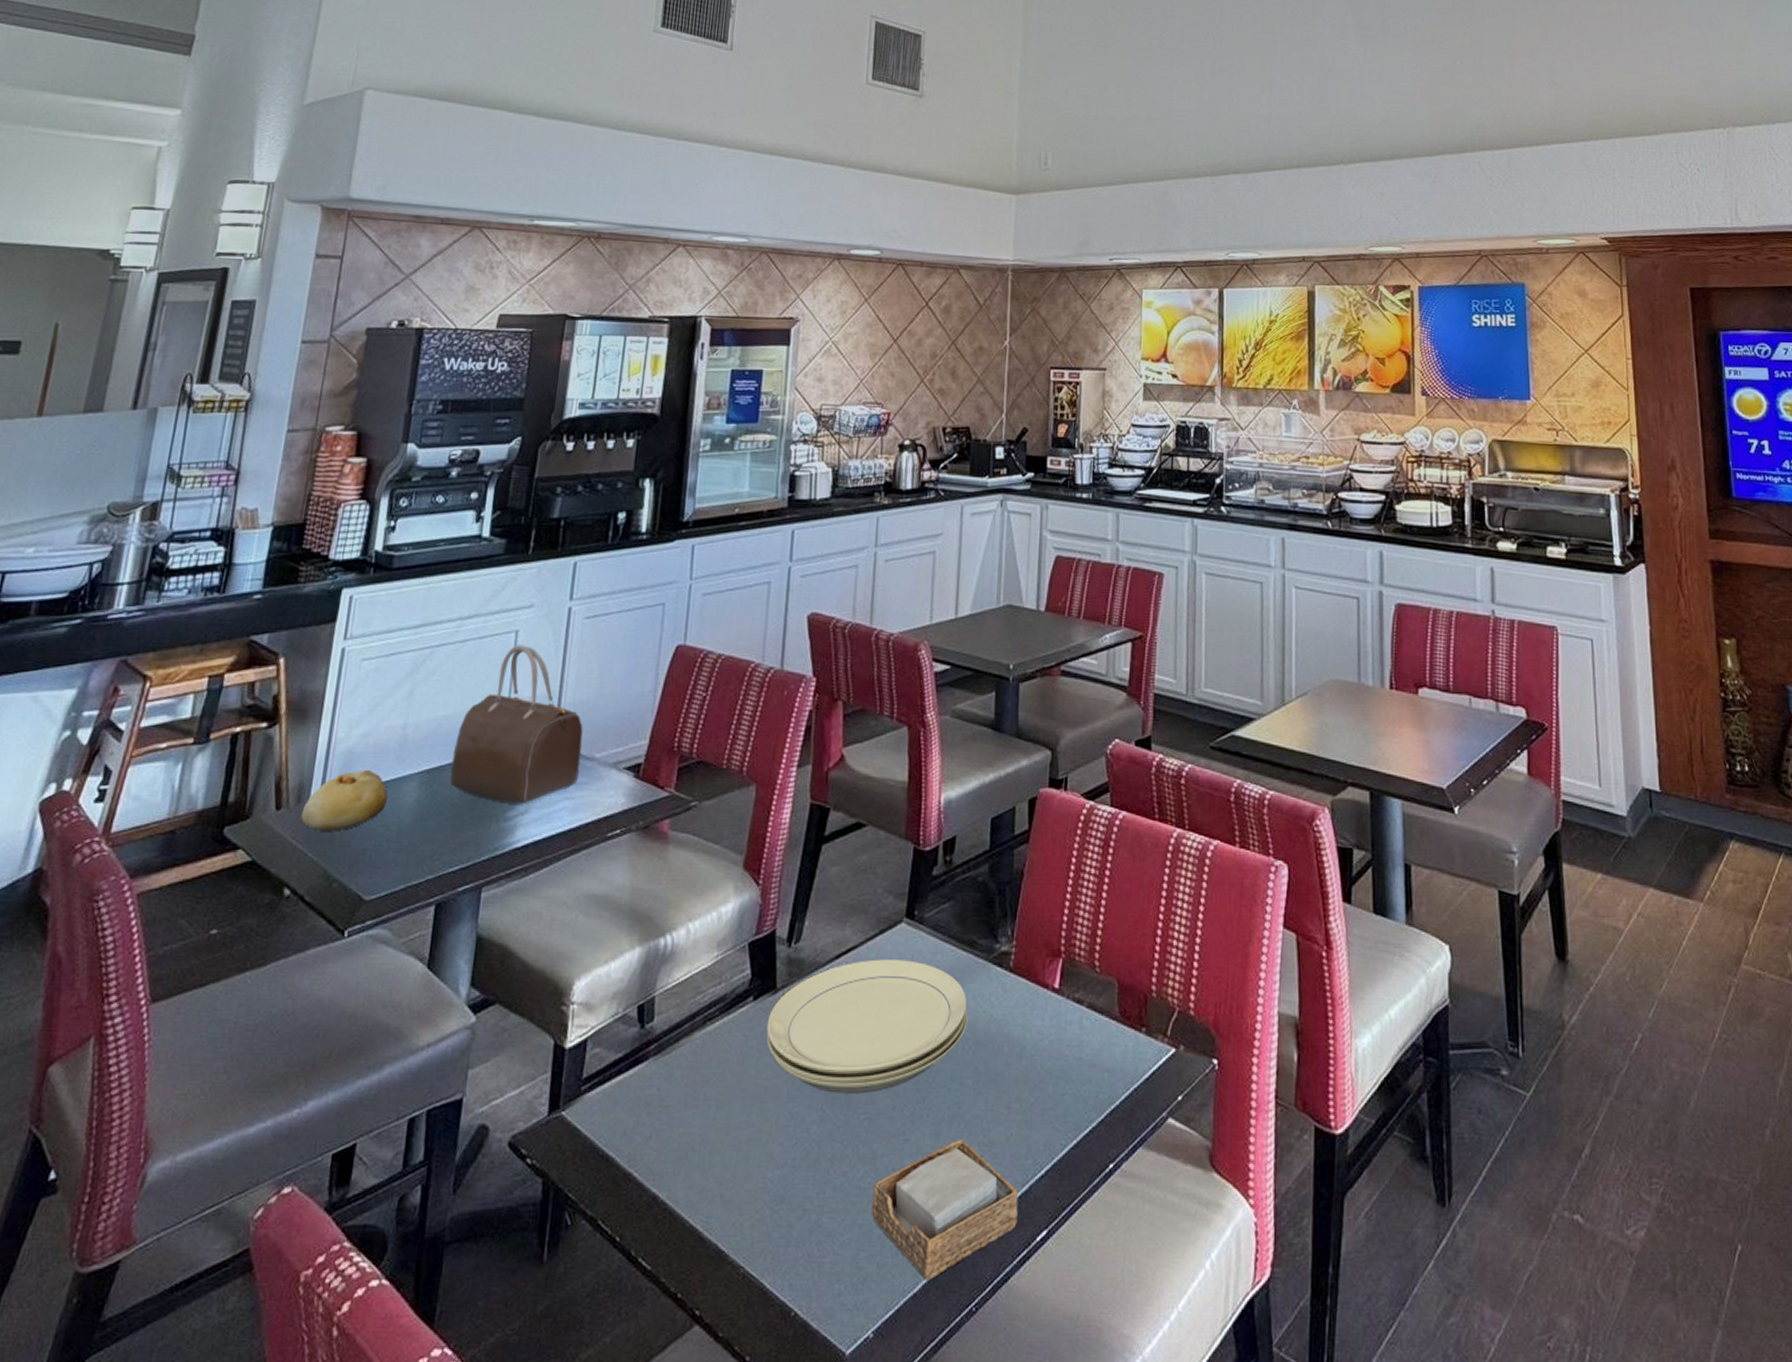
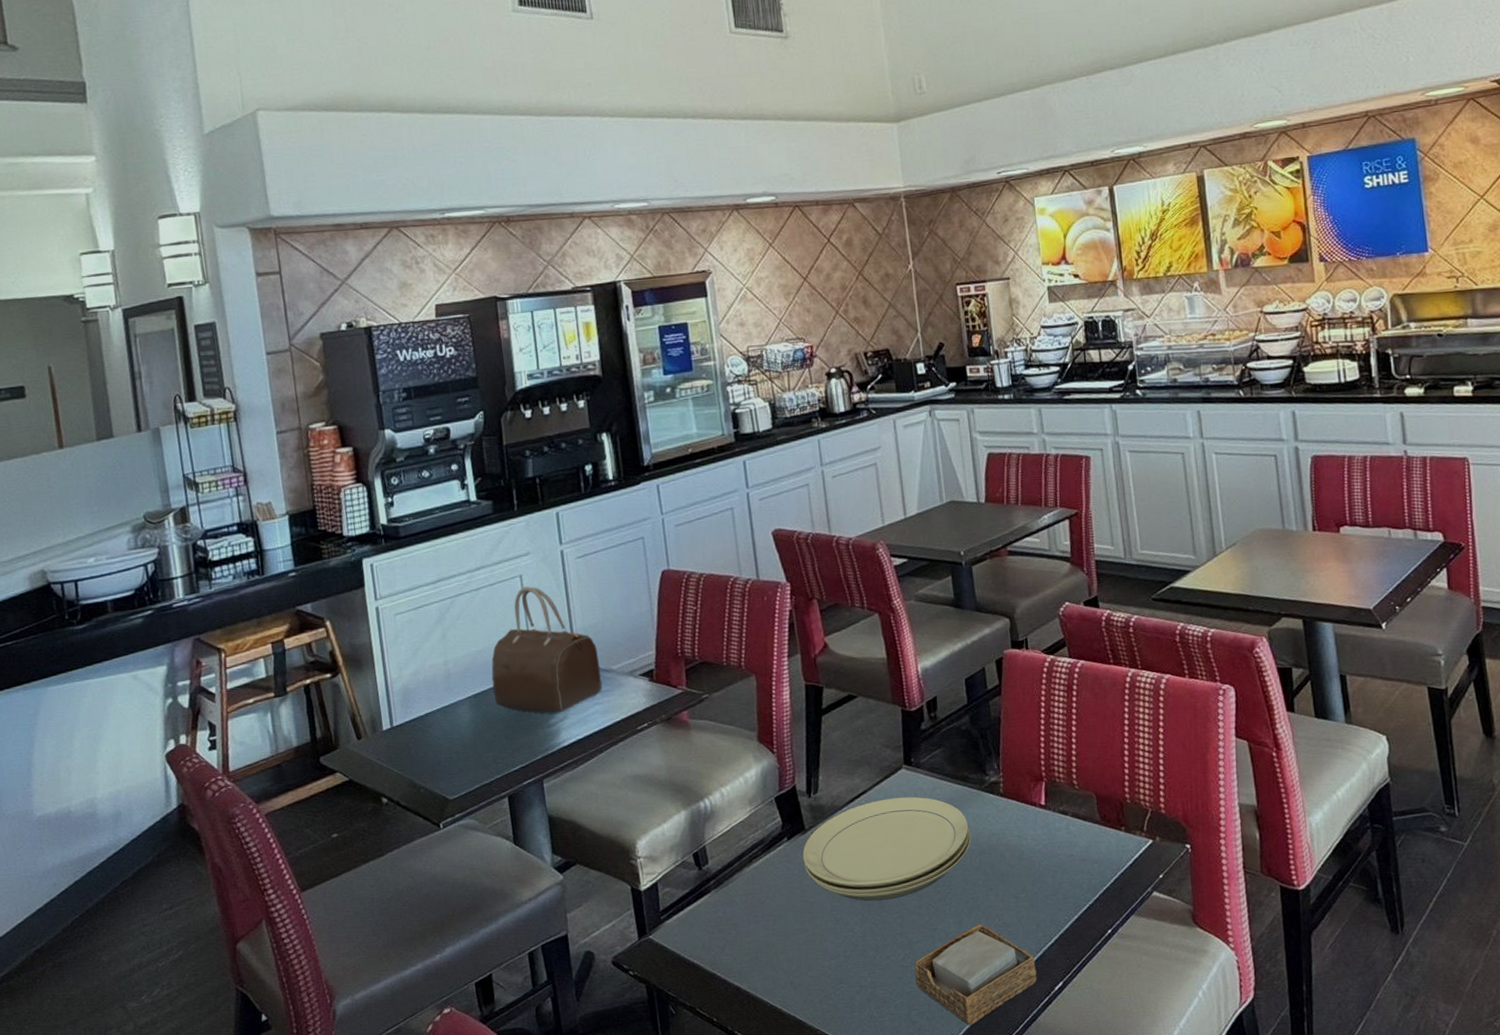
bread roll: present [301,769,388,831] -> none [379,700,447,752]

